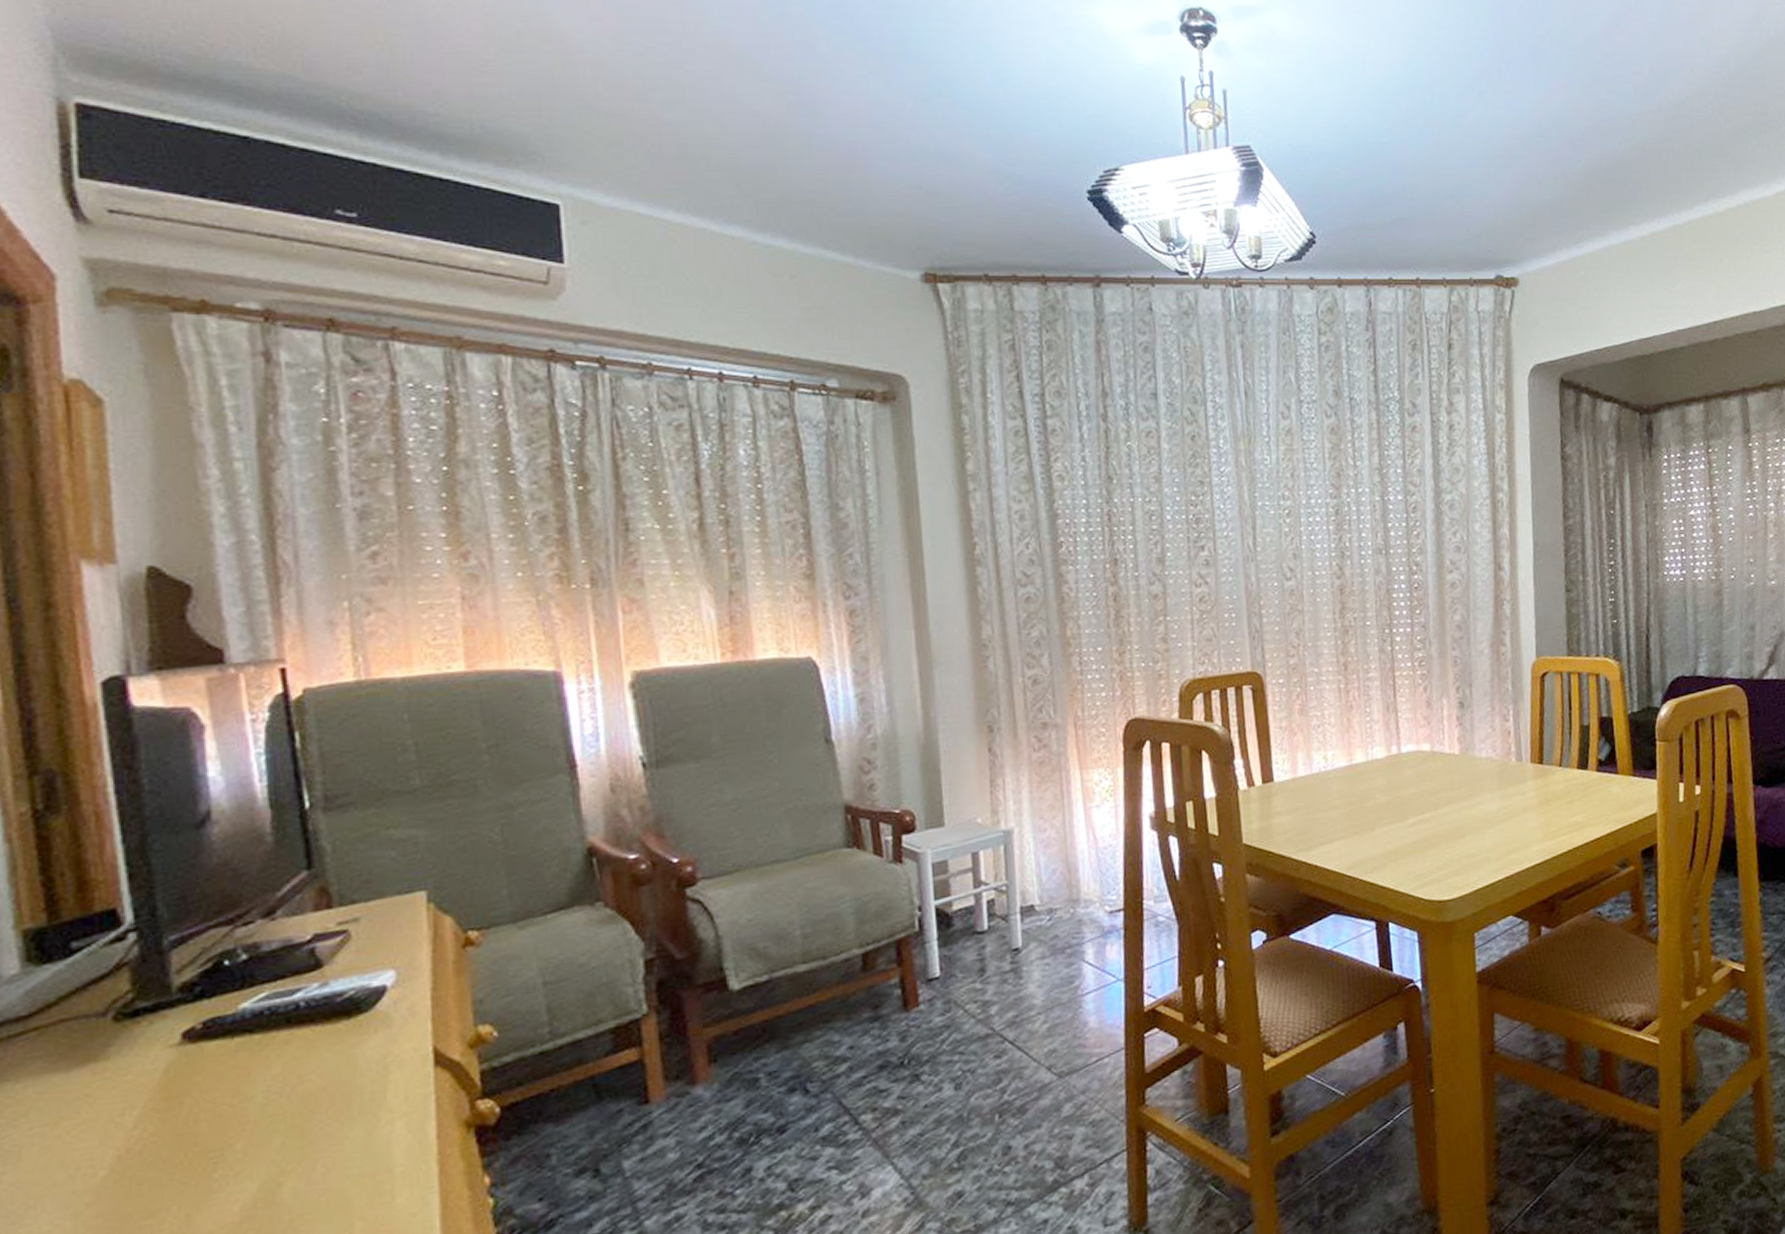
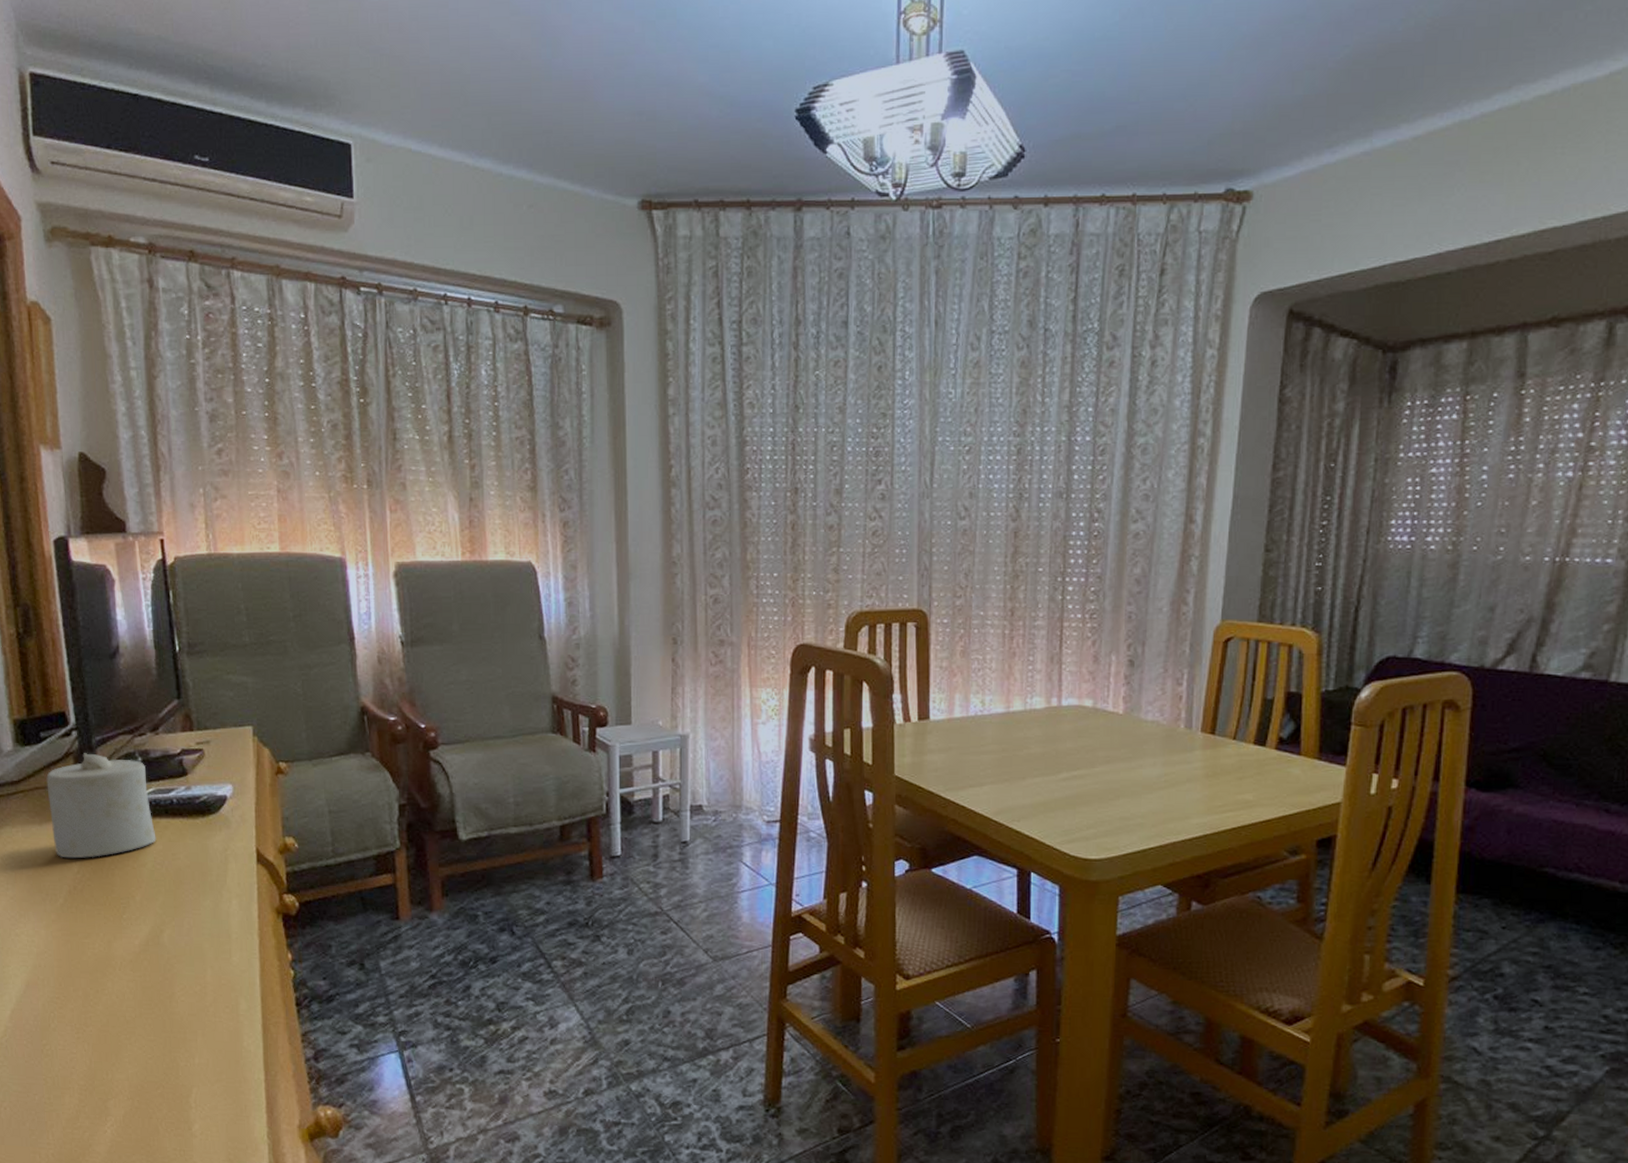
candle: none [80,958,271,1113] -> present [46,753,157,859]

